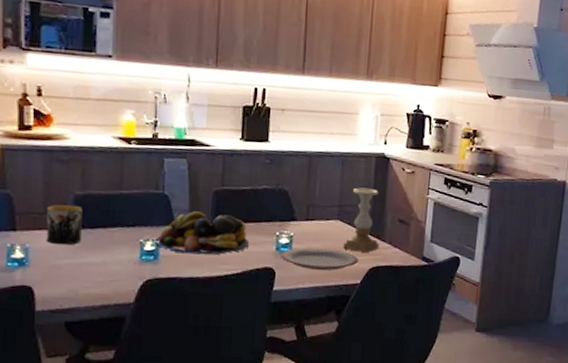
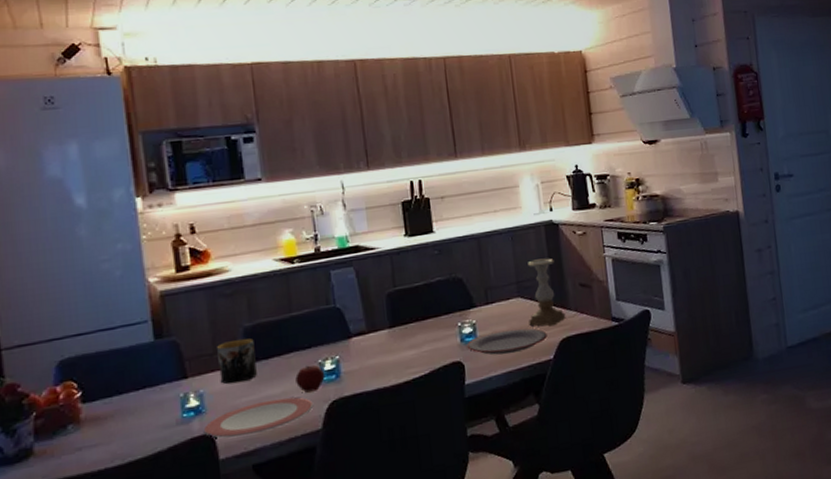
plate: none [24,266,128,295] -> present [203,397,313,439]
apple: none [116,242,144,267] -> present [295,365,325,393]
fruit bowl: present [155,211,250,255] -> none [334,315,433,366]

